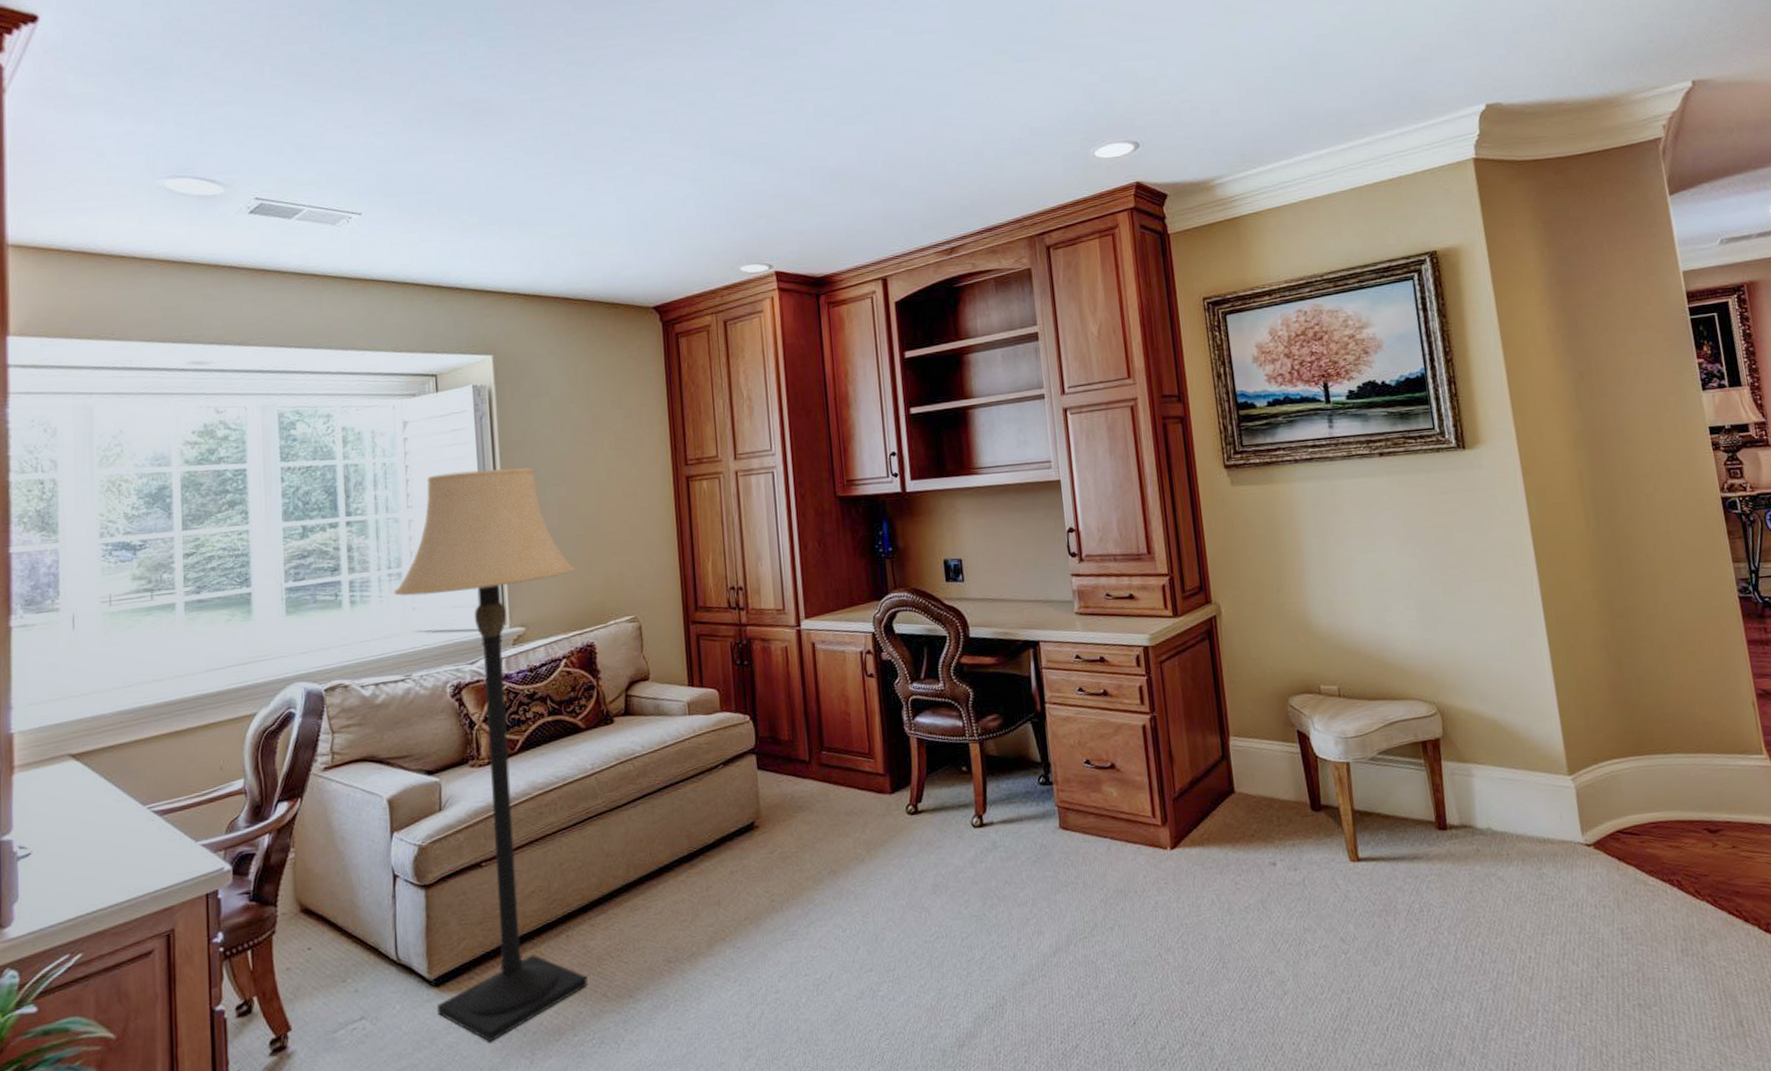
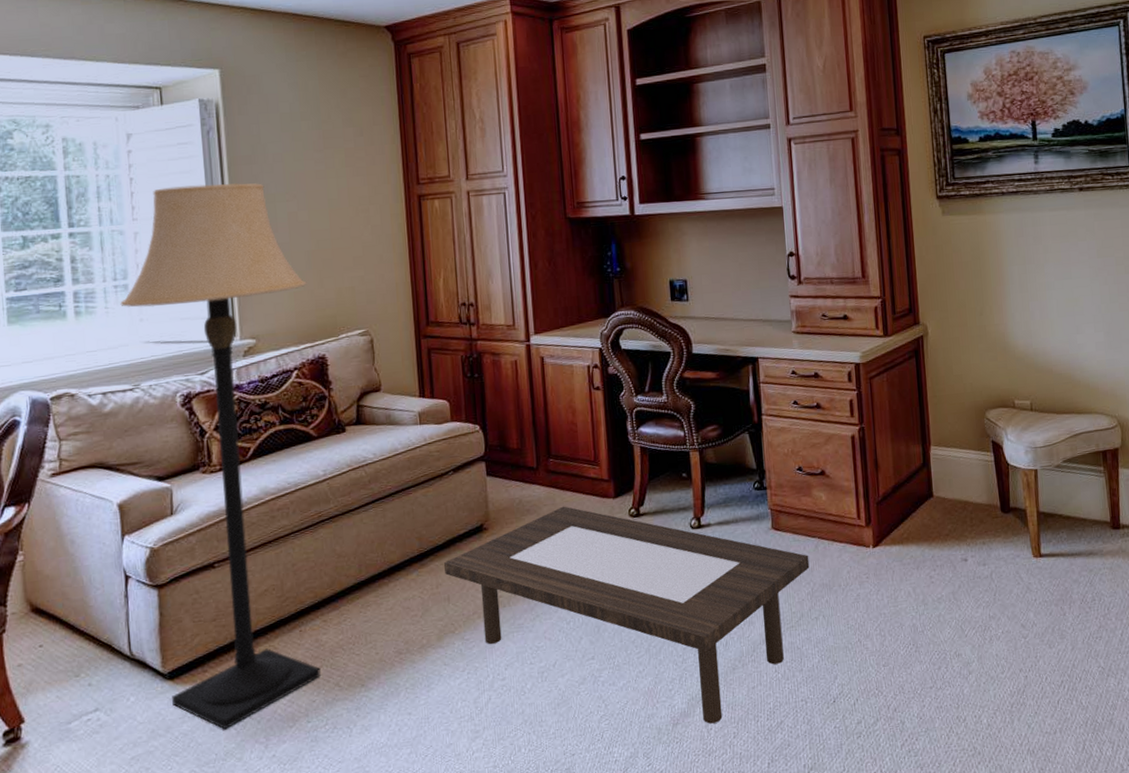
coffee table: none [714,802,1102,1046] -> present [444,506,810,724]

